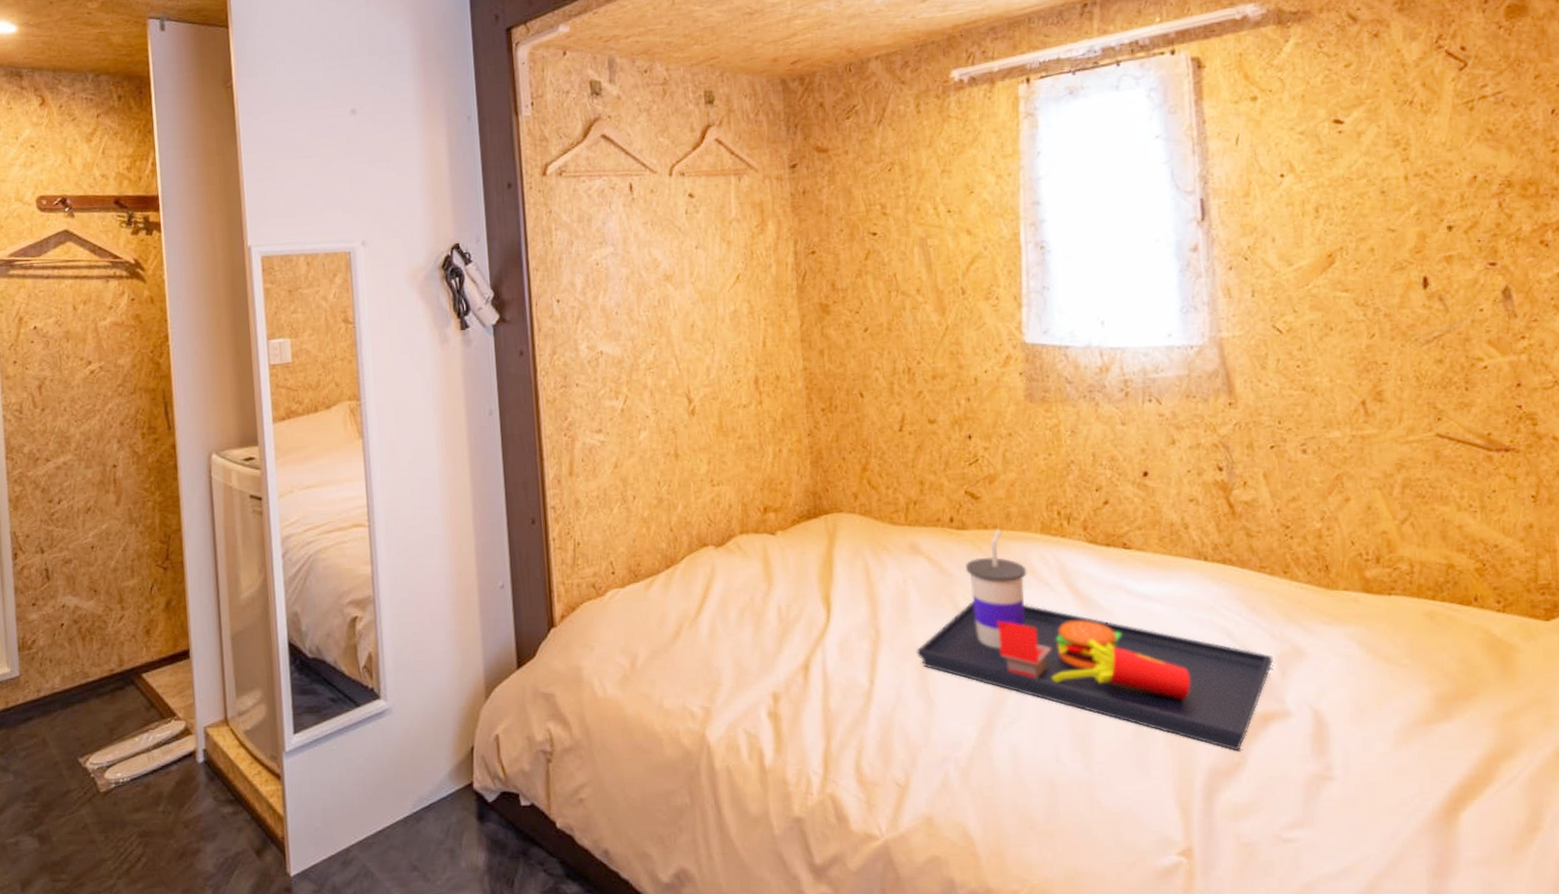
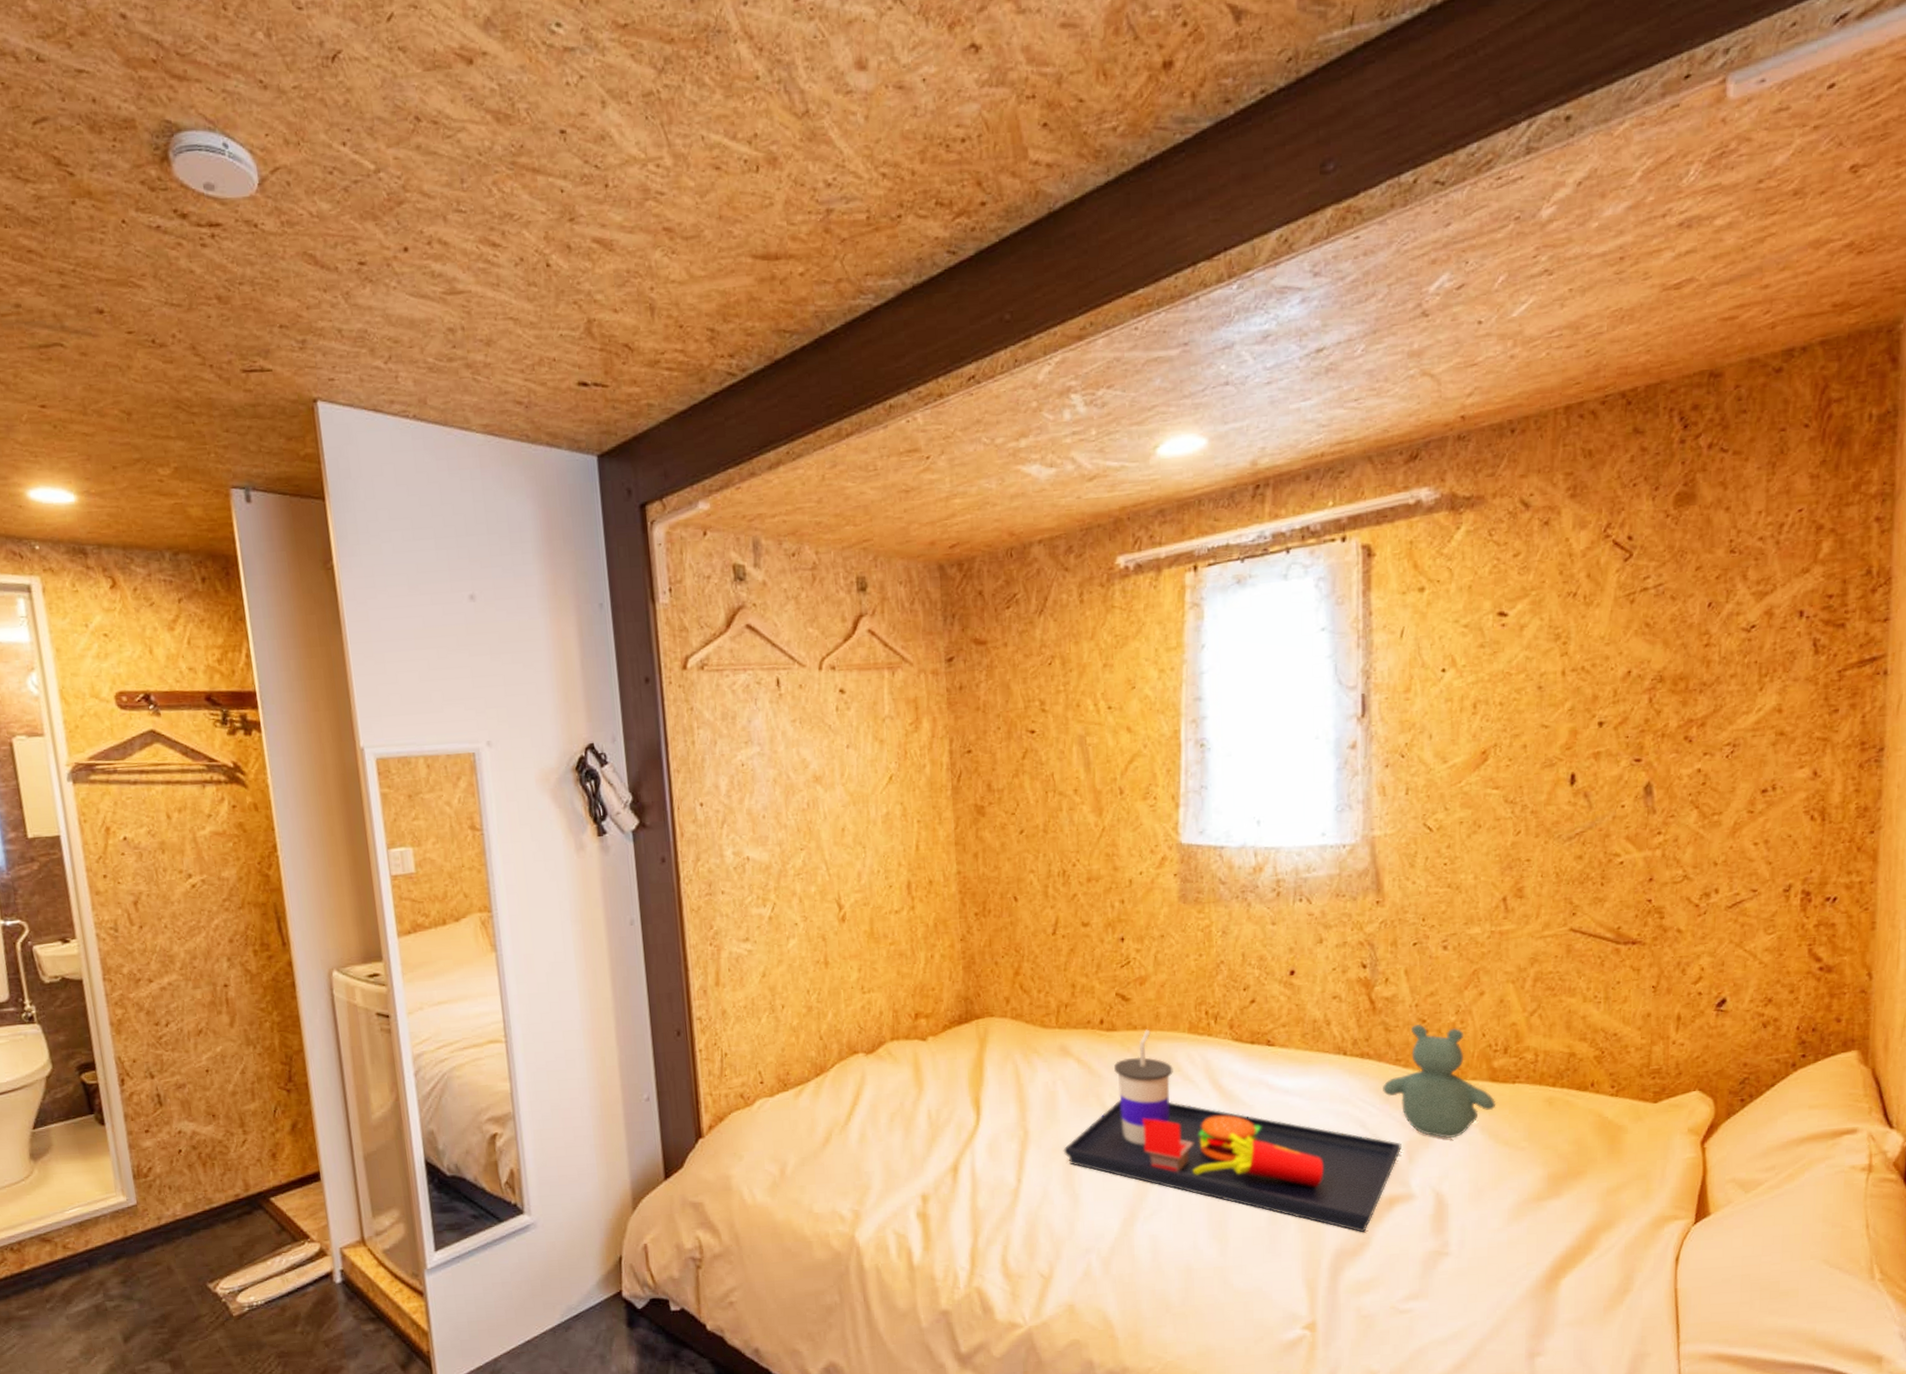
stuffed bear: none [1248,531,1372,652] -> present [1383,1025,1496,1138]

